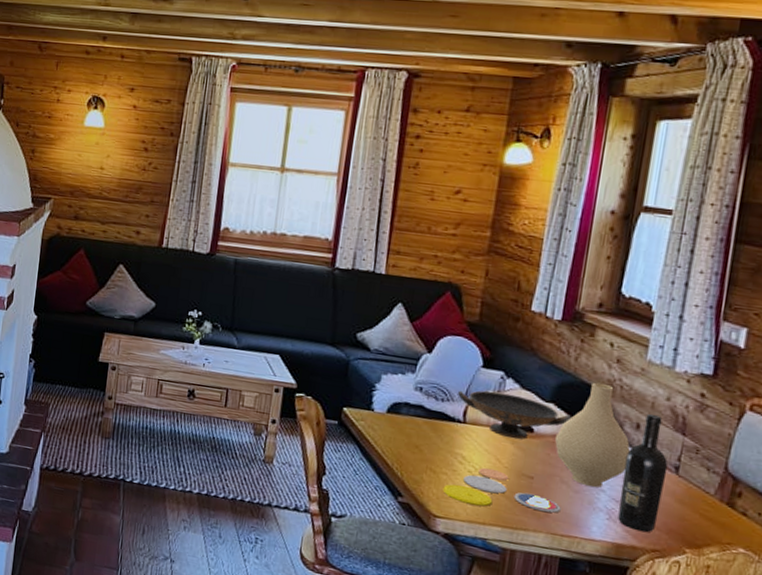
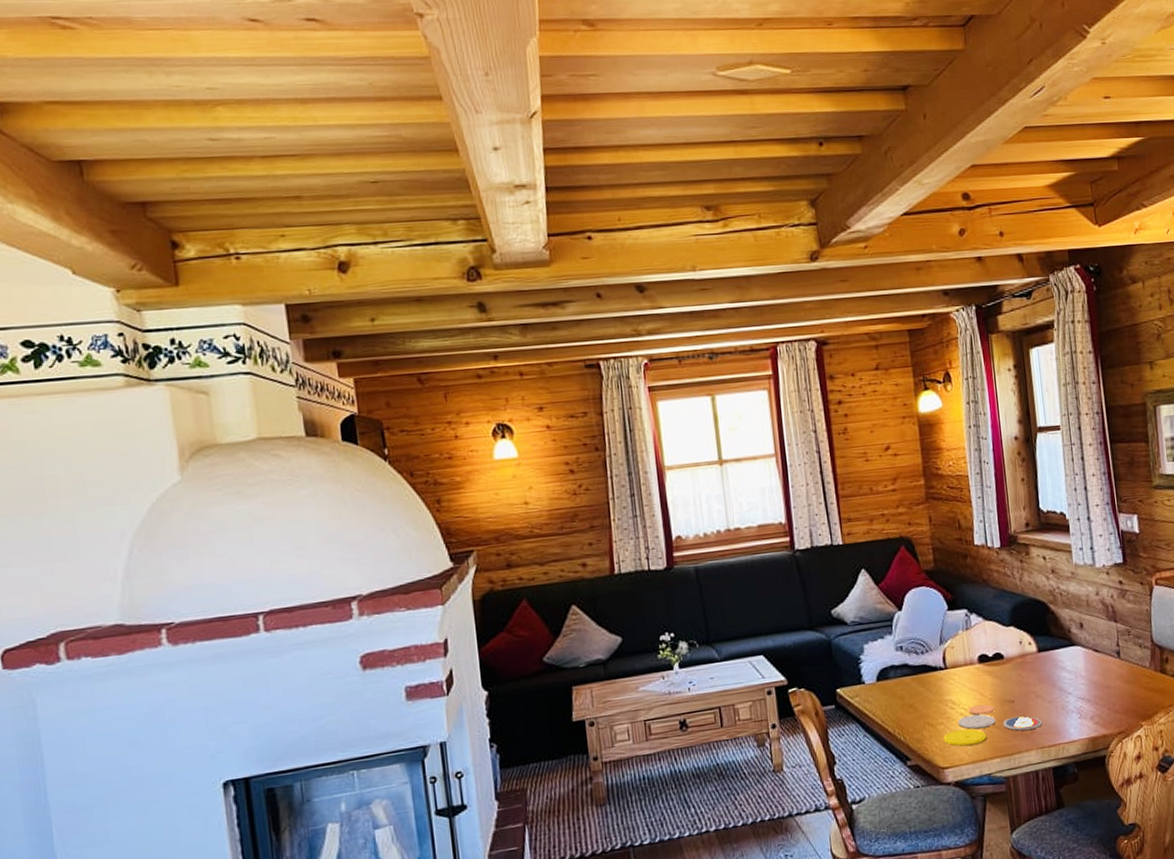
decorative bowl: present [457,390,572,439] -> none [933,627,1031,671]
vase: present [555,382,631,488] -> none [1022,595,1082,694]
wine bottle: present [618,413,668,533] -> none [1079,610,1116,720]

